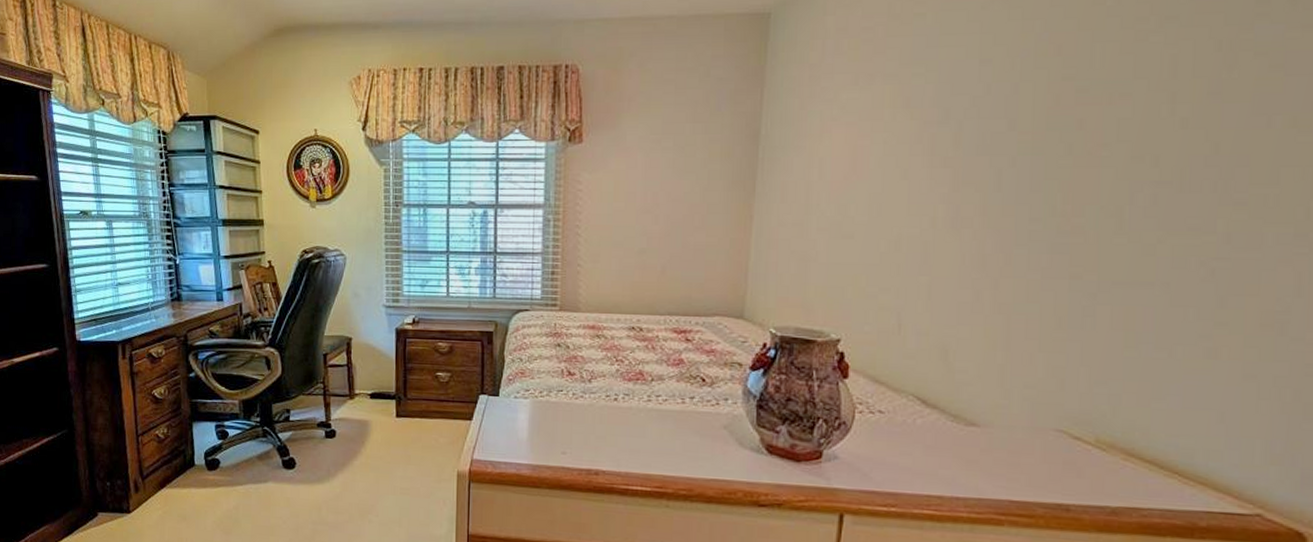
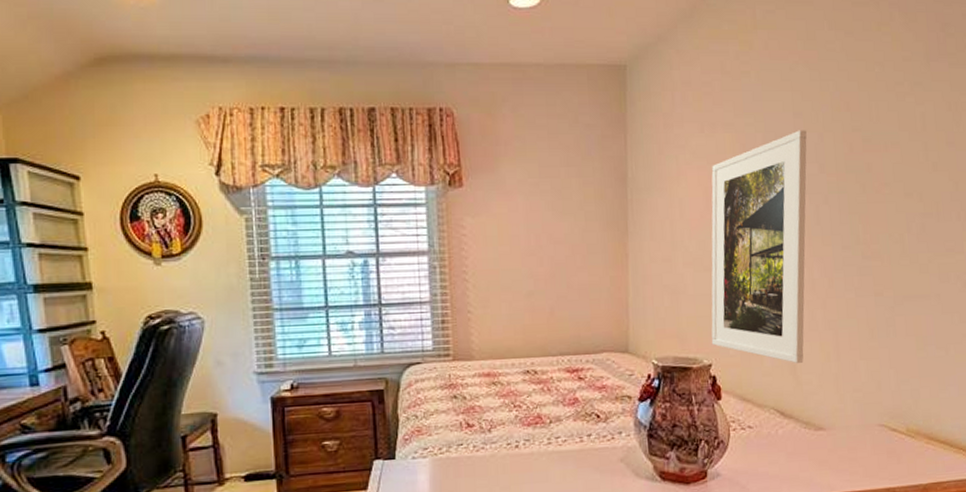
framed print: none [842,80,995,348] -> present [711,130,807,363]

